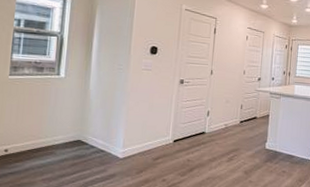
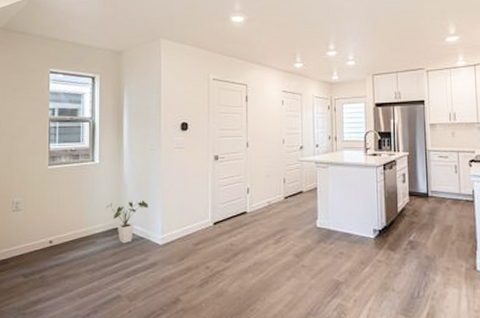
house plant: none [68,115,112,156] -> present [105,200,148,244]

